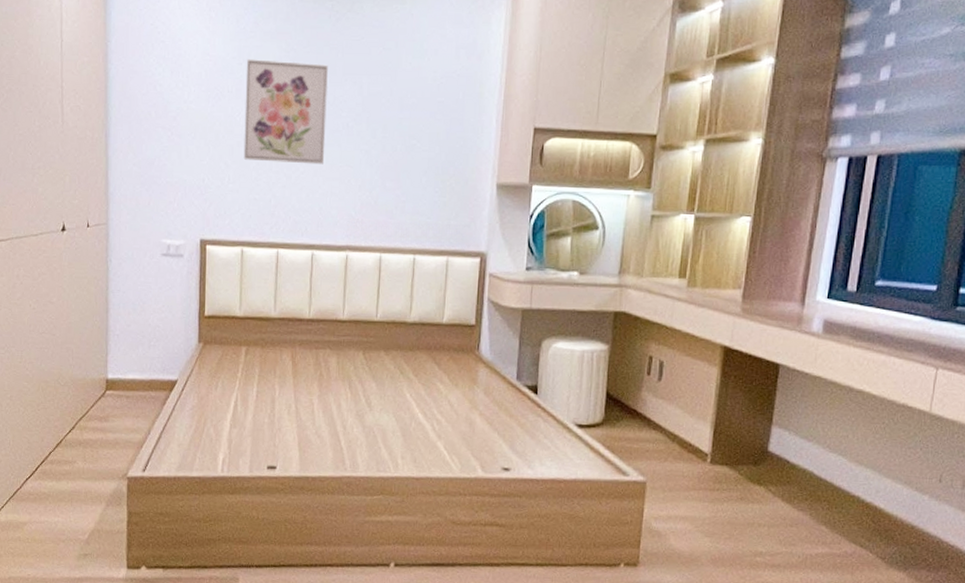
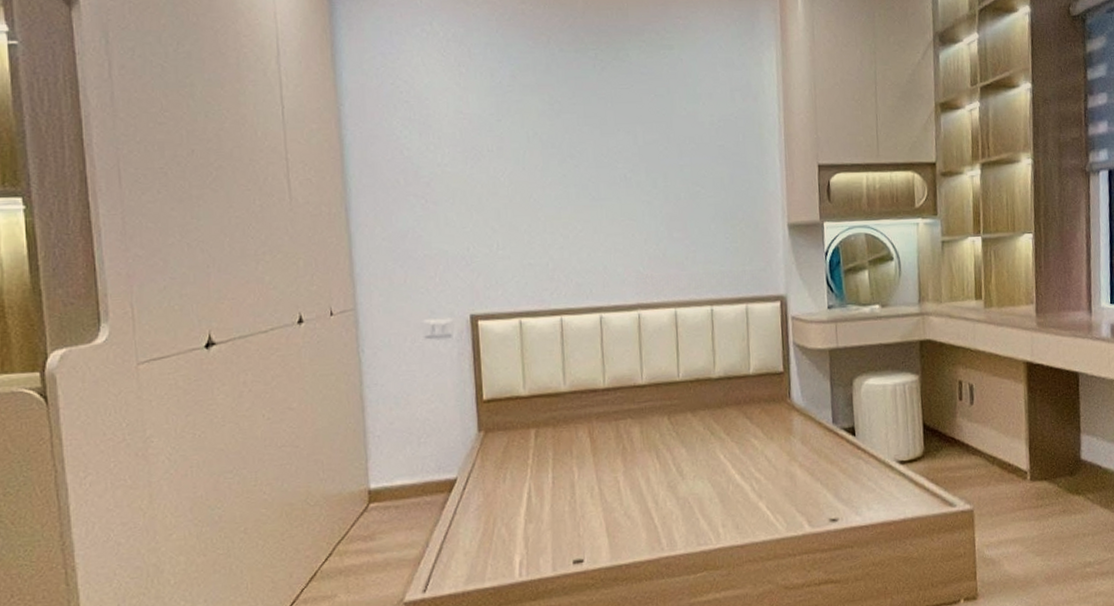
wall art: present [243,59,328,165] -> none [506,114,604,223]

